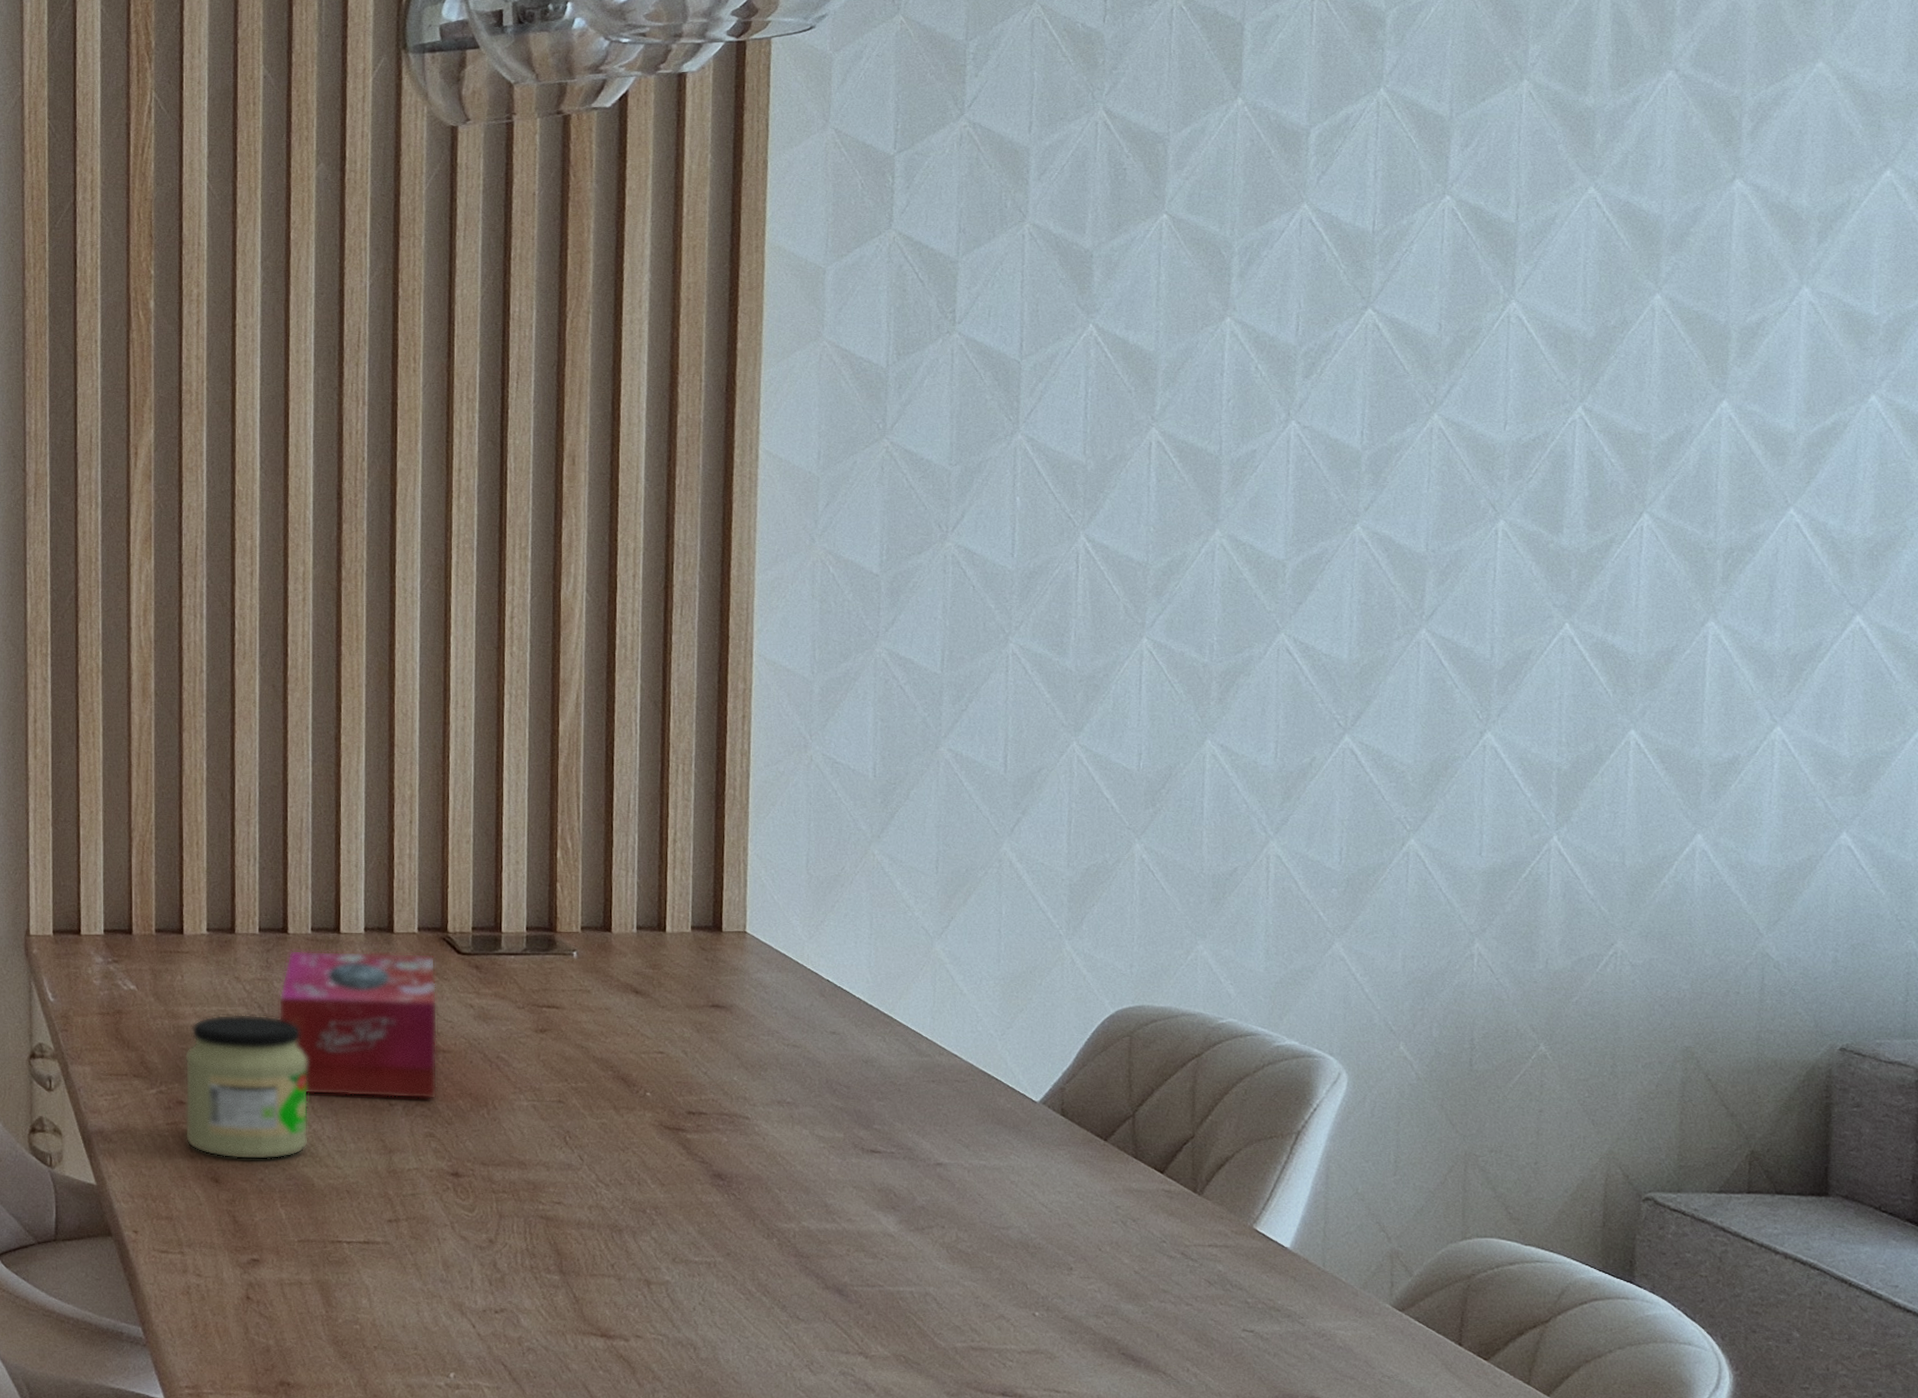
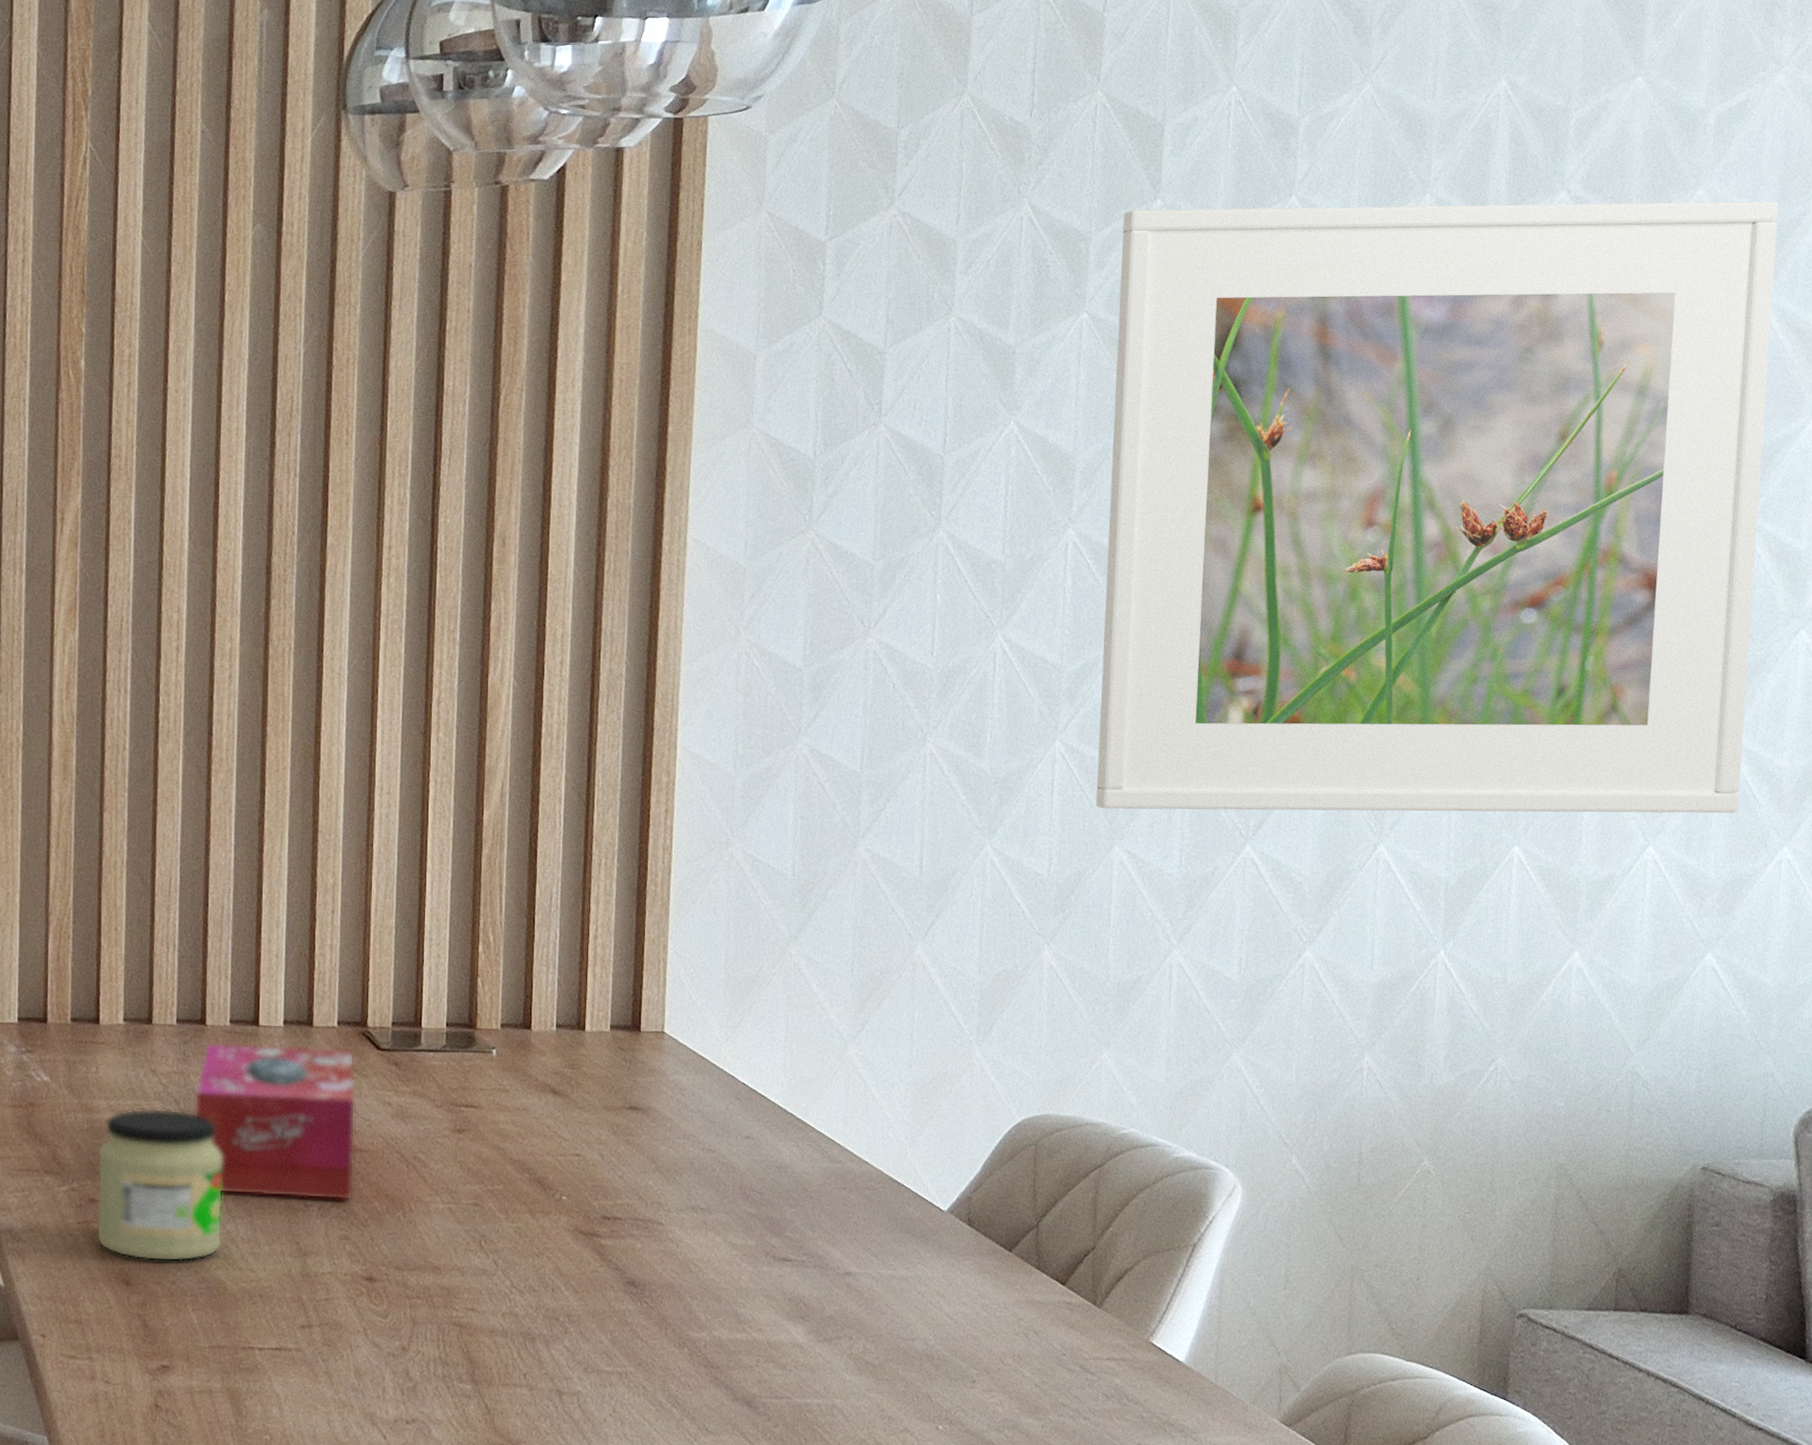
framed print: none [1185,70,1906,703] -> present [1095,201,1779,814]

